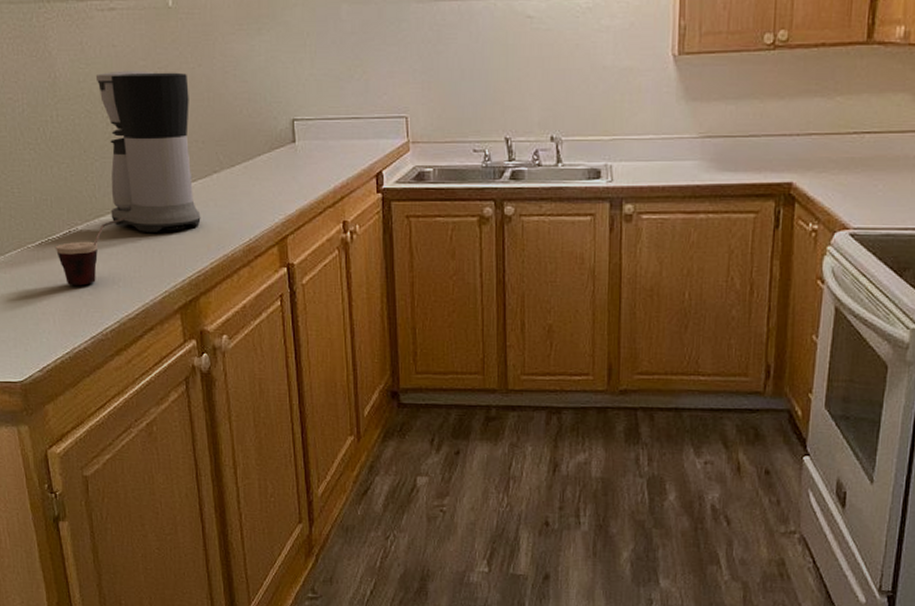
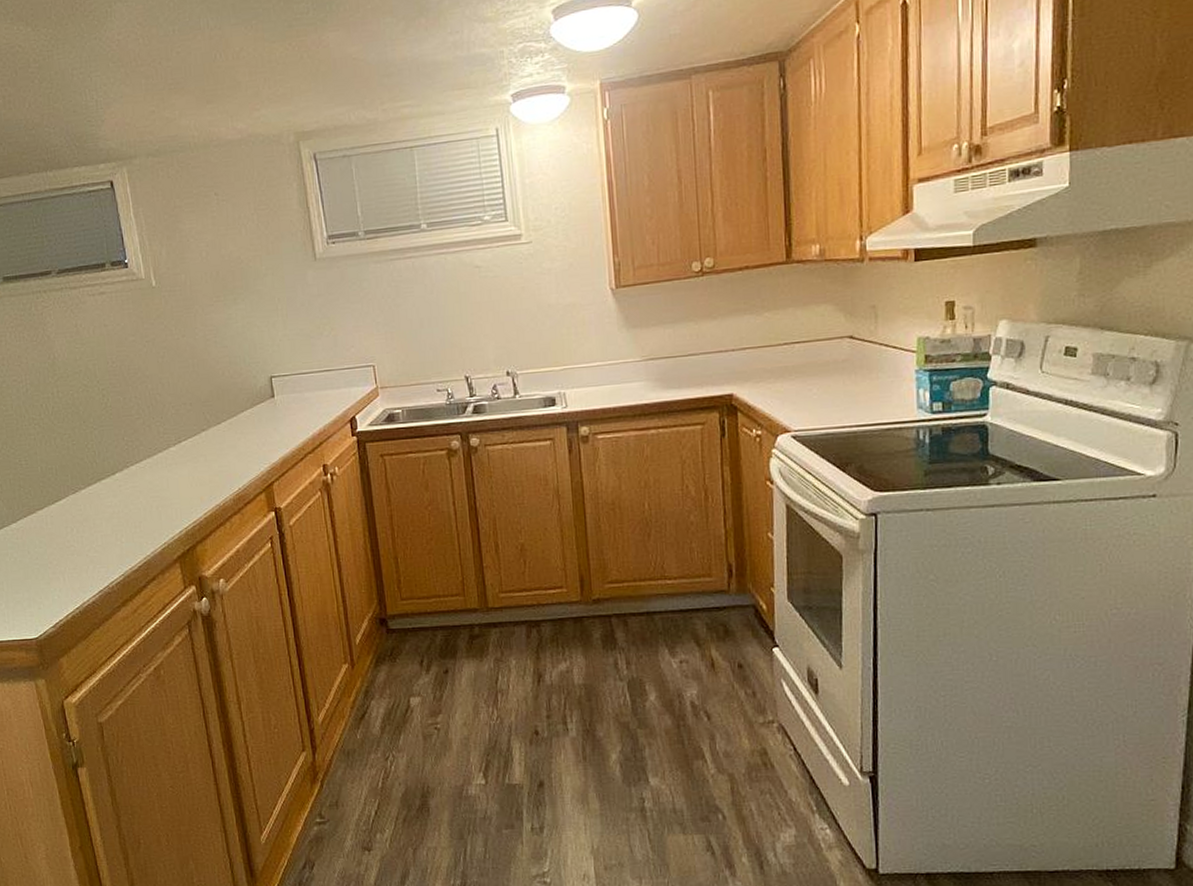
cup: present [56,216,127,286] -> none [62,477,126,545]
coffee maker: present [95,71,201,232] -> none [90,343,193,491]

